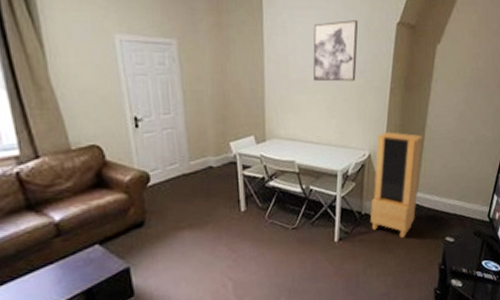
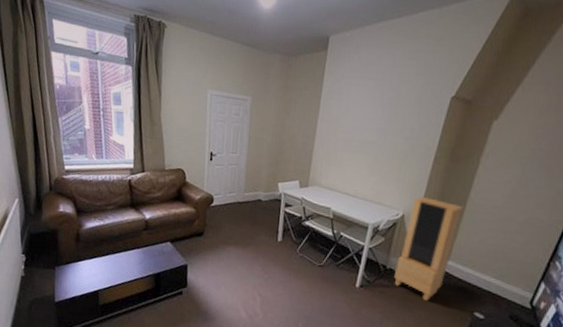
wall art: present [312,20,359,82] -> none [359,91,411,146]

